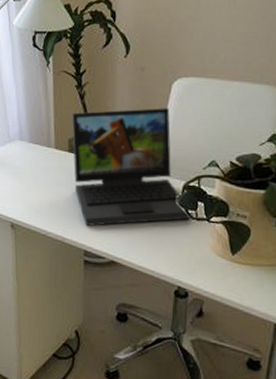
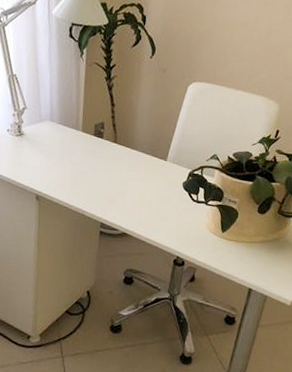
laptop: present [71,108,193,227] -> none [97,101,195,203]

